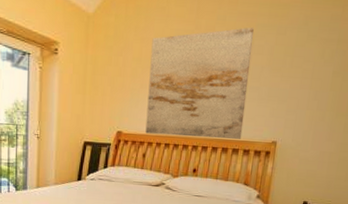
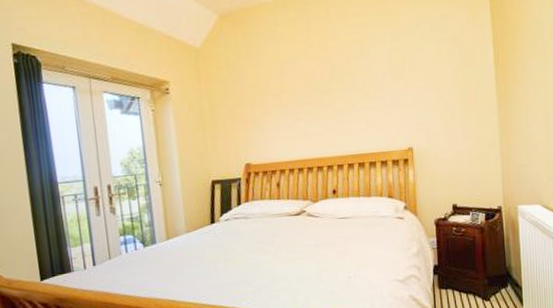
wall art: present [145,27,254,139] -> none [266,38,377,161]

